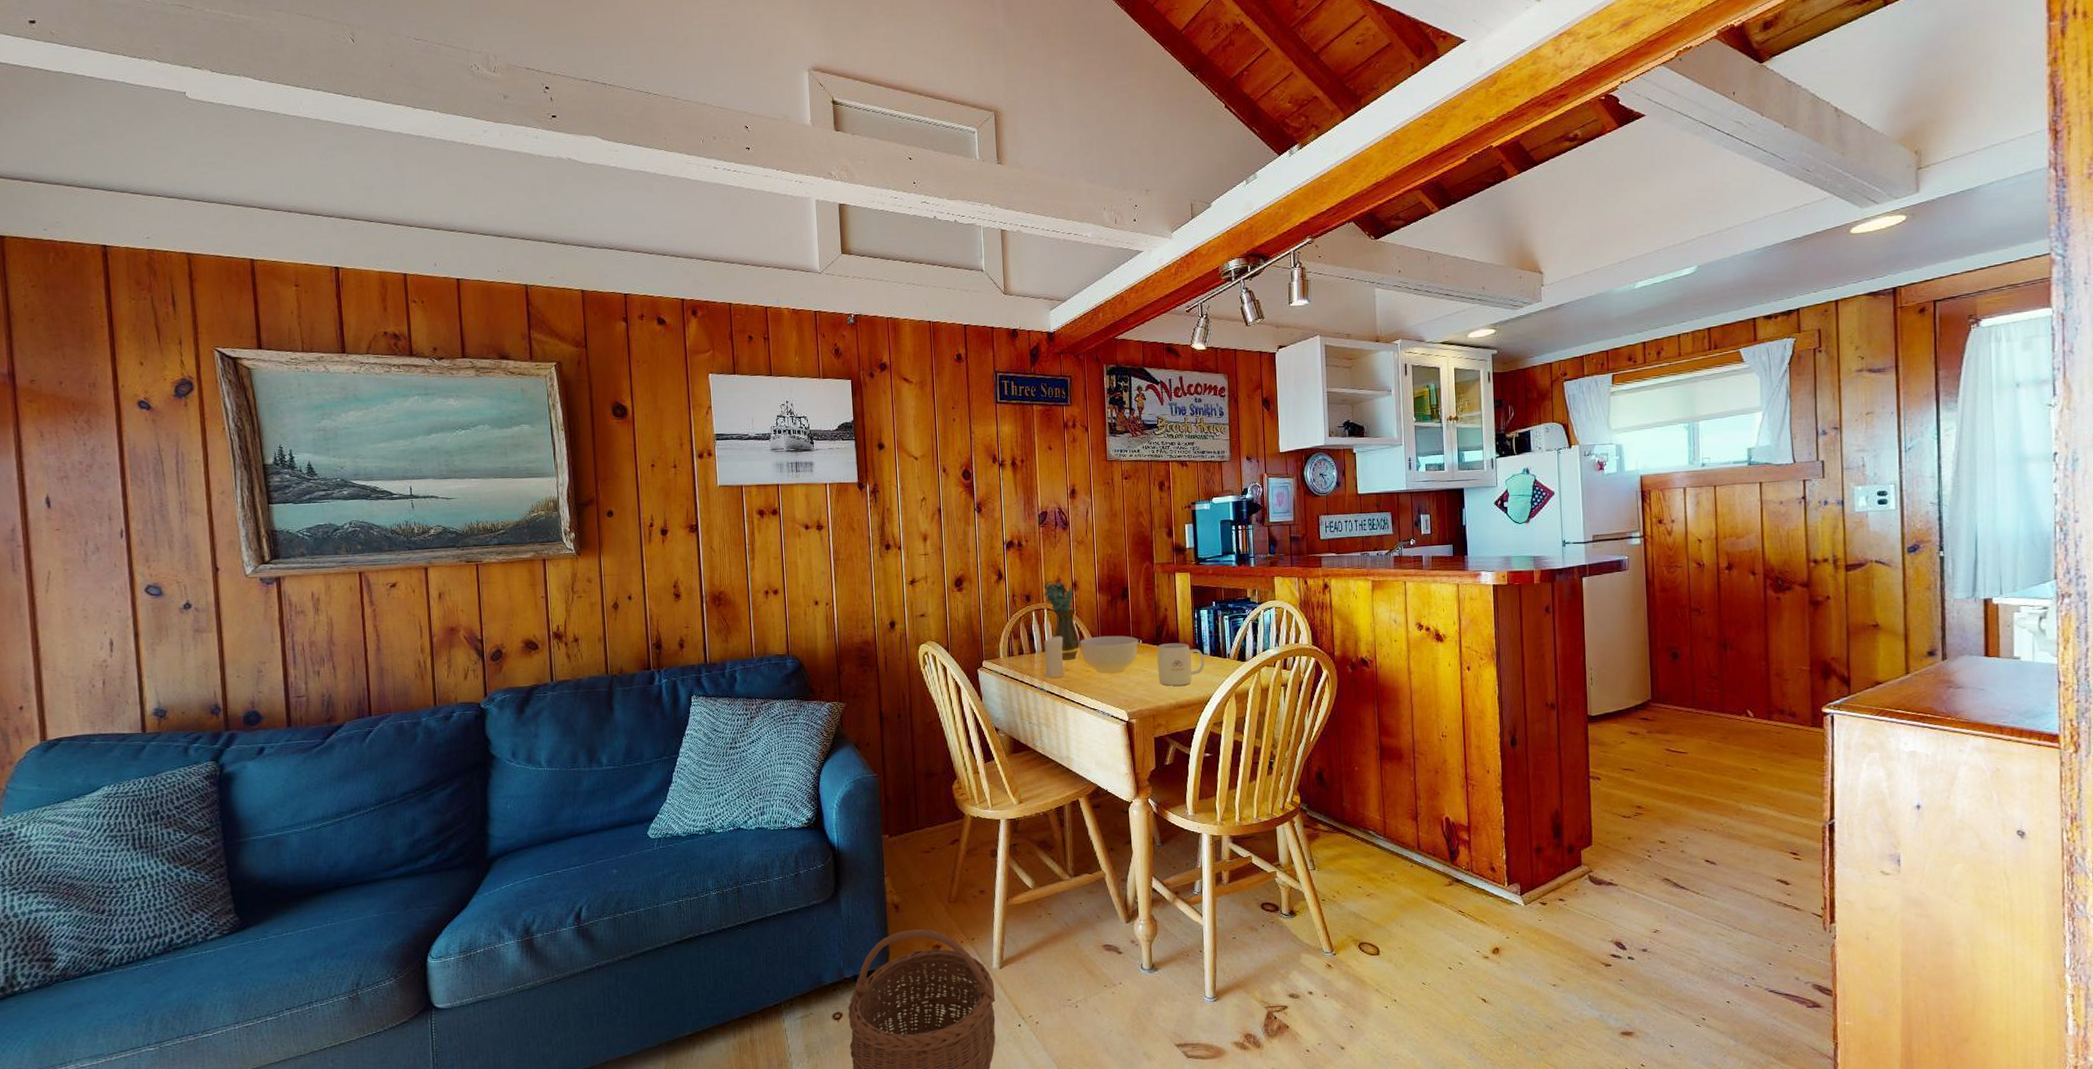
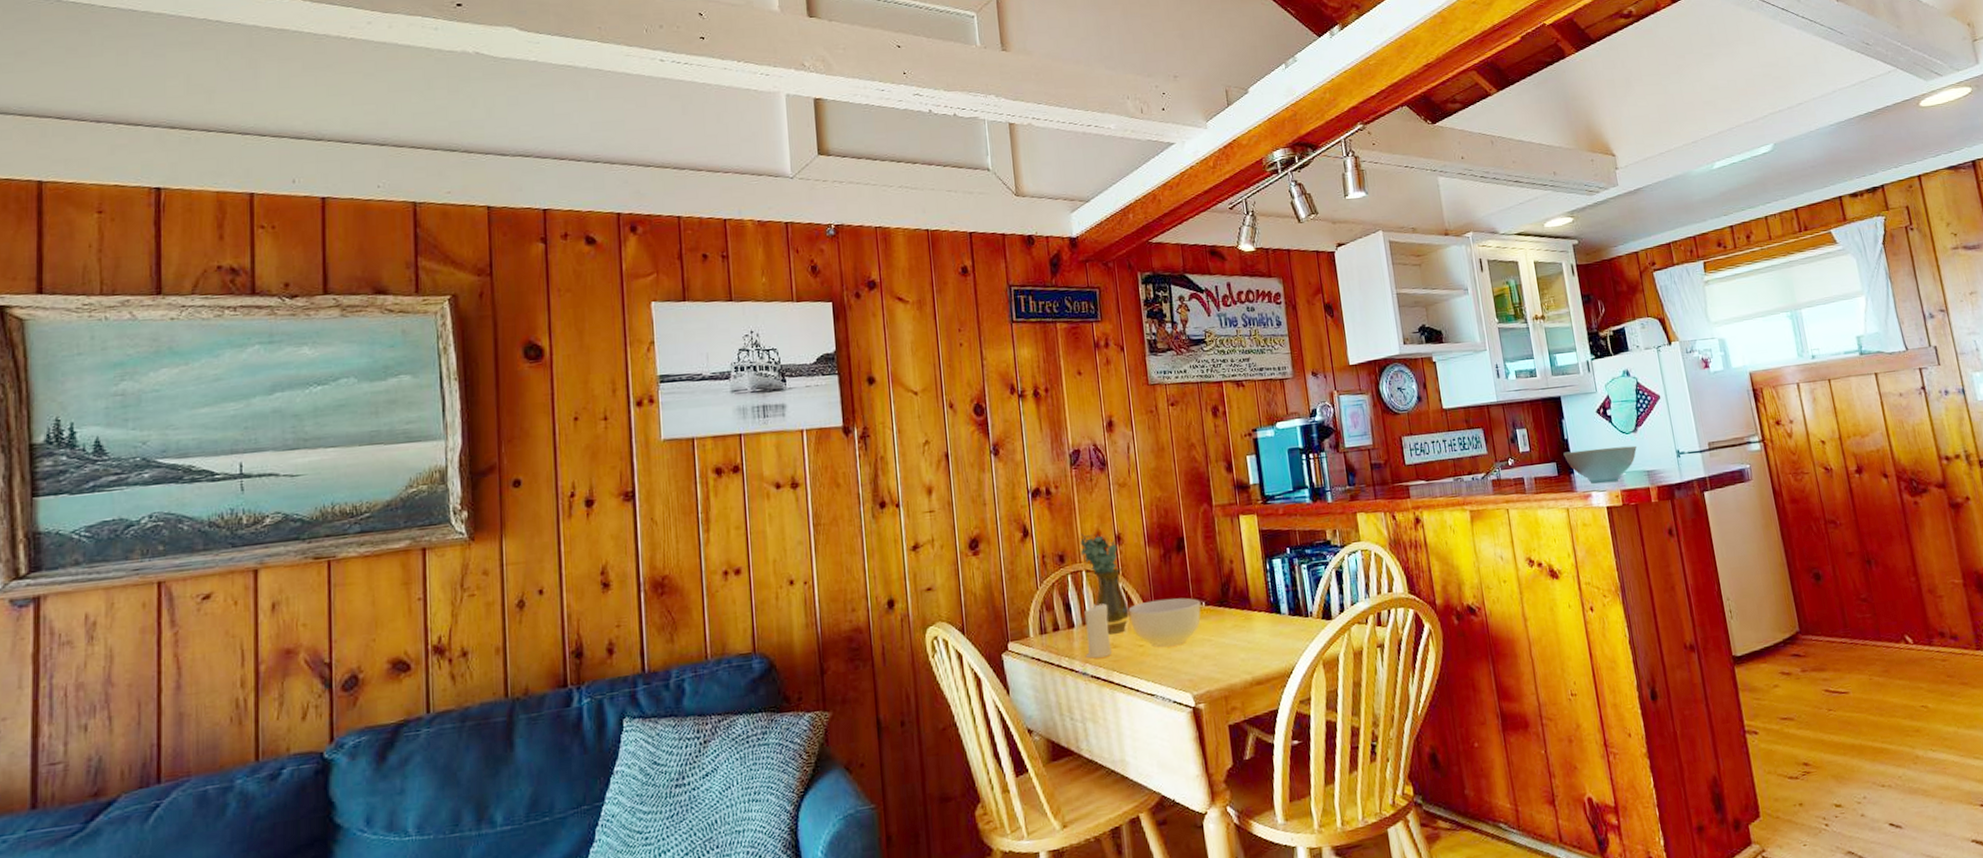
mug: present [1157,643,1205,686] -> none [1224,602,1283,658]
bowl: none [1460,534,1527,566] -> present [1563,445,1637,485]

